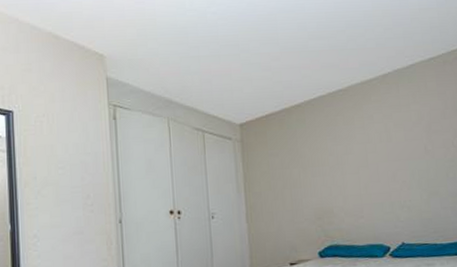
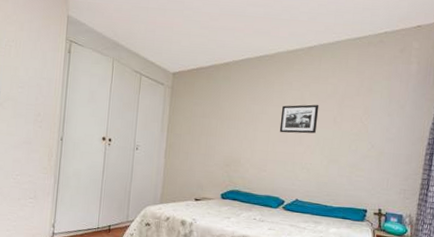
picture frame: none [367,135,409,172] -> present [279,104,319,134]

